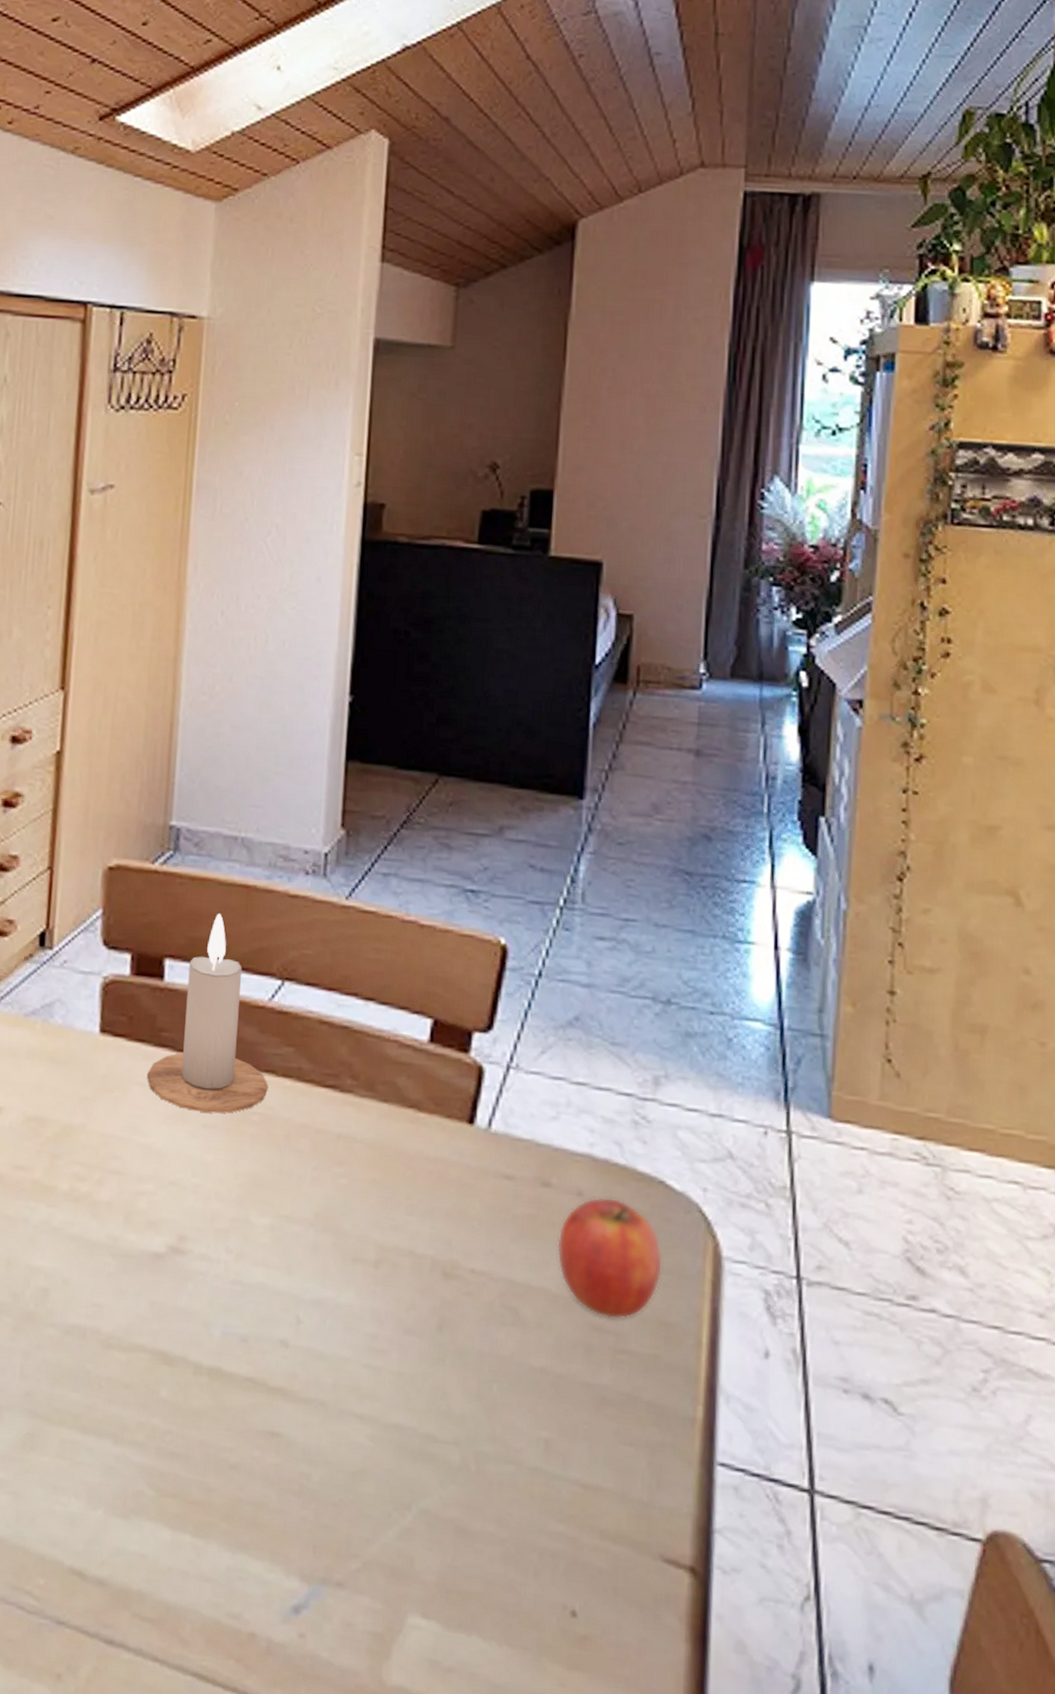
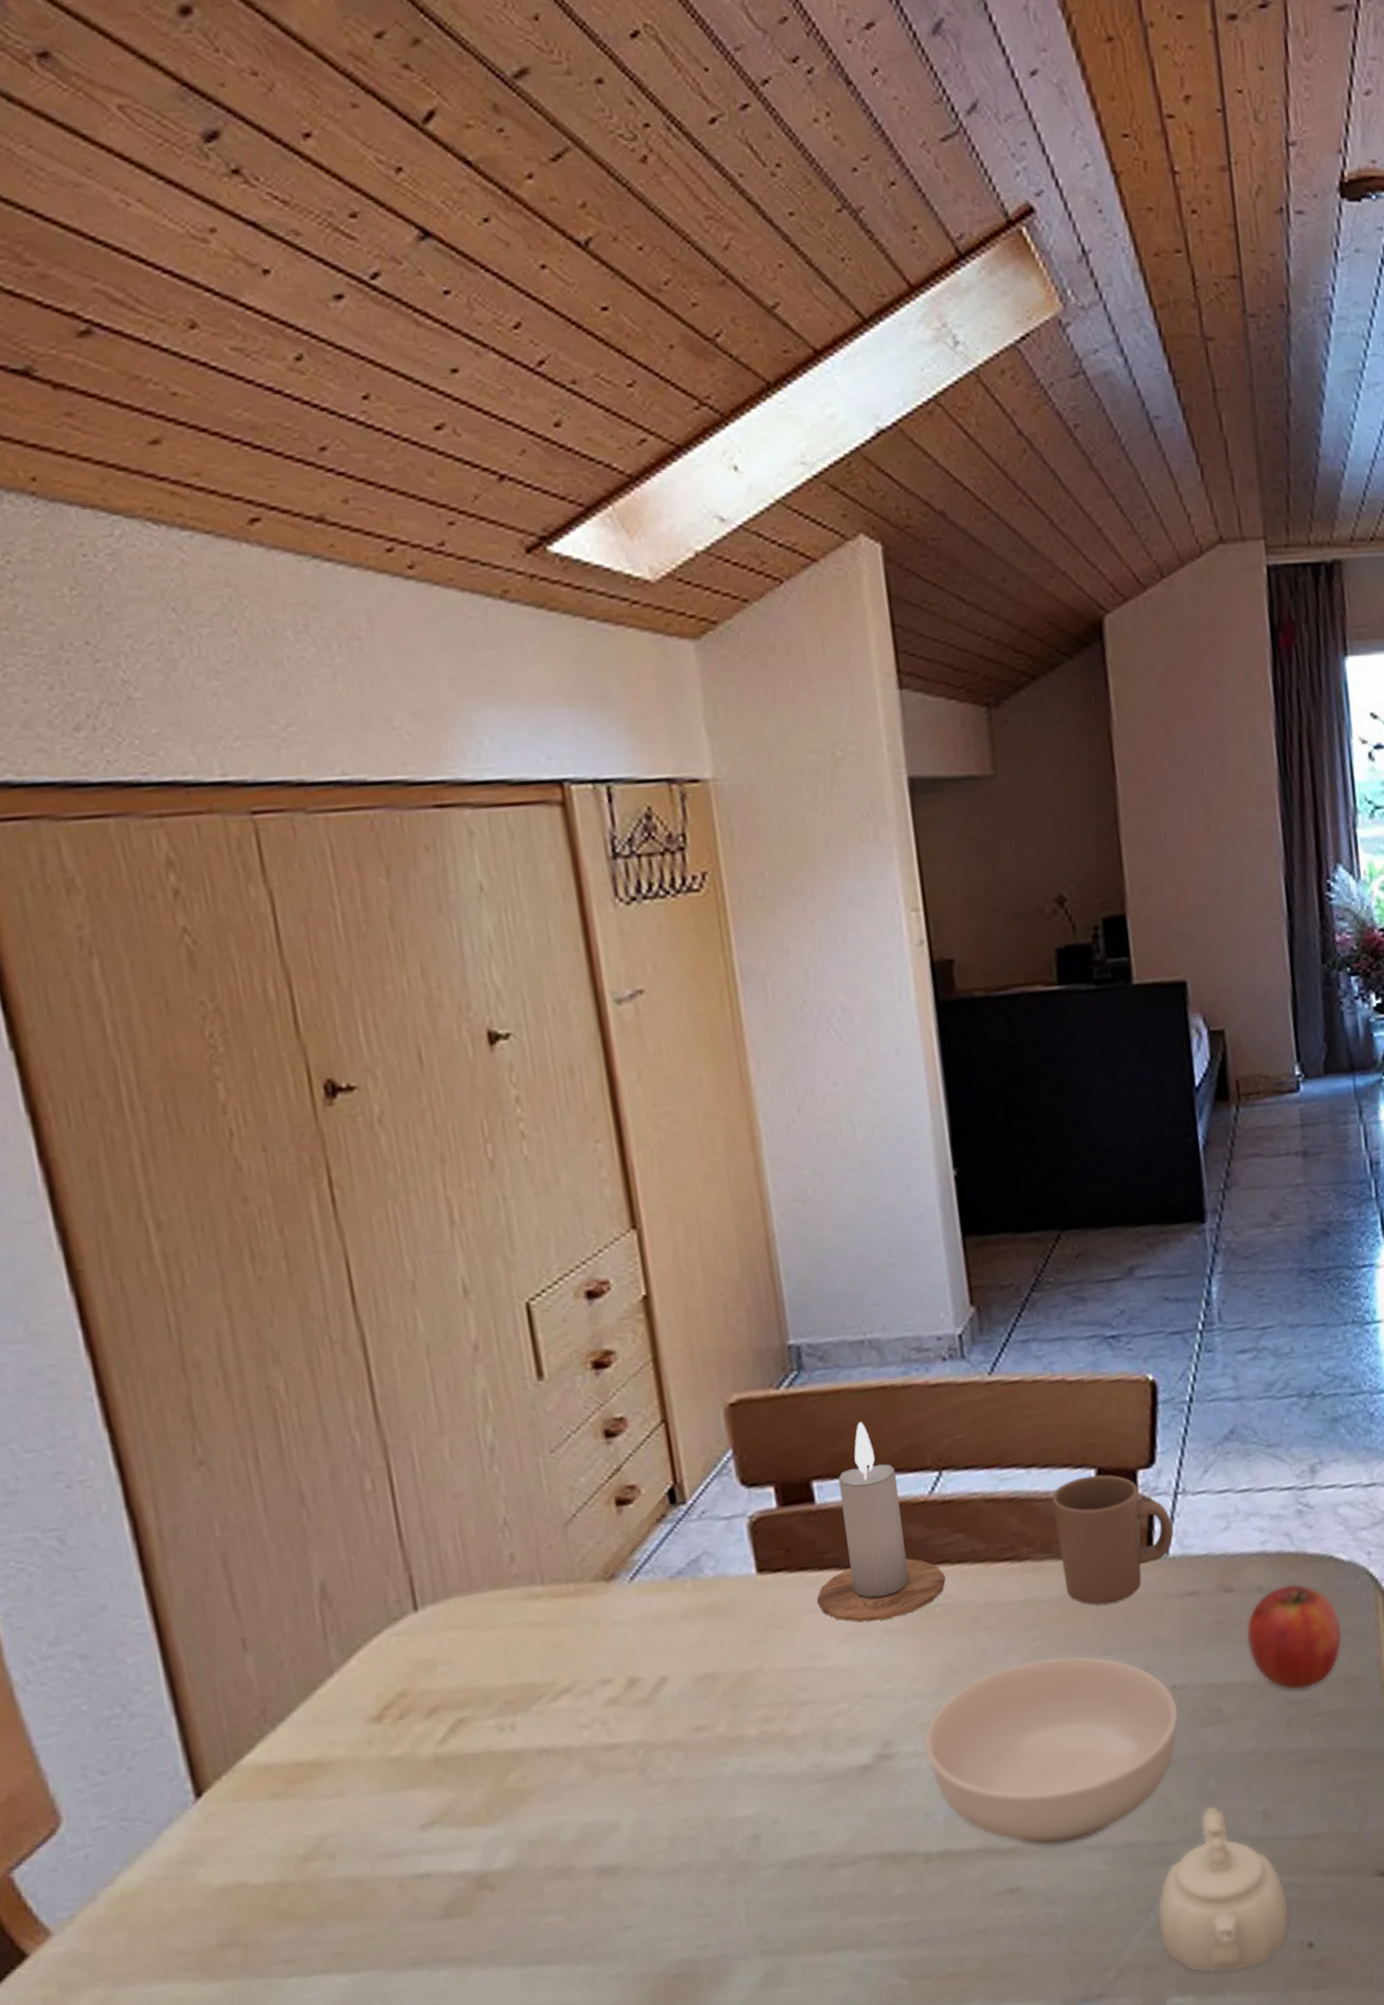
bowl: none [215,1195,475,1406] -> present [923,1655,1180,1846]
mug: none [382,1024,500,1162] -> present [1052,1474,1174,1605]
teapot: none [412,1414,557,1616] -> present [1157,1805,1290,1973]

